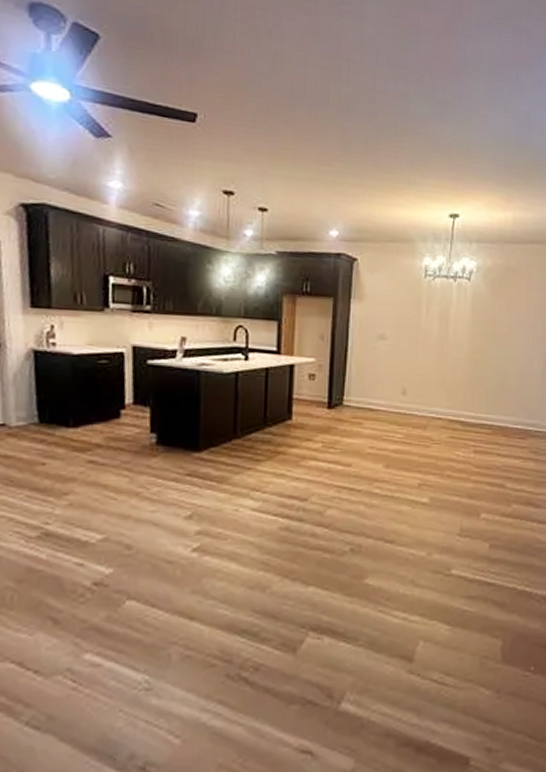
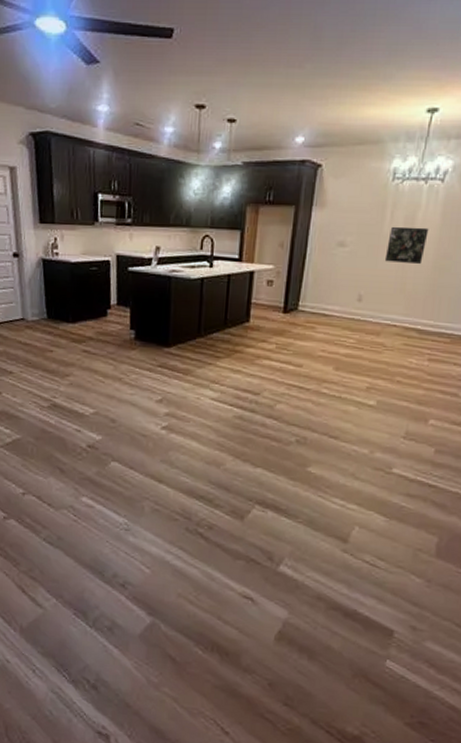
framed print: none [424,320,462,358] -> present [384,226,429,265]

